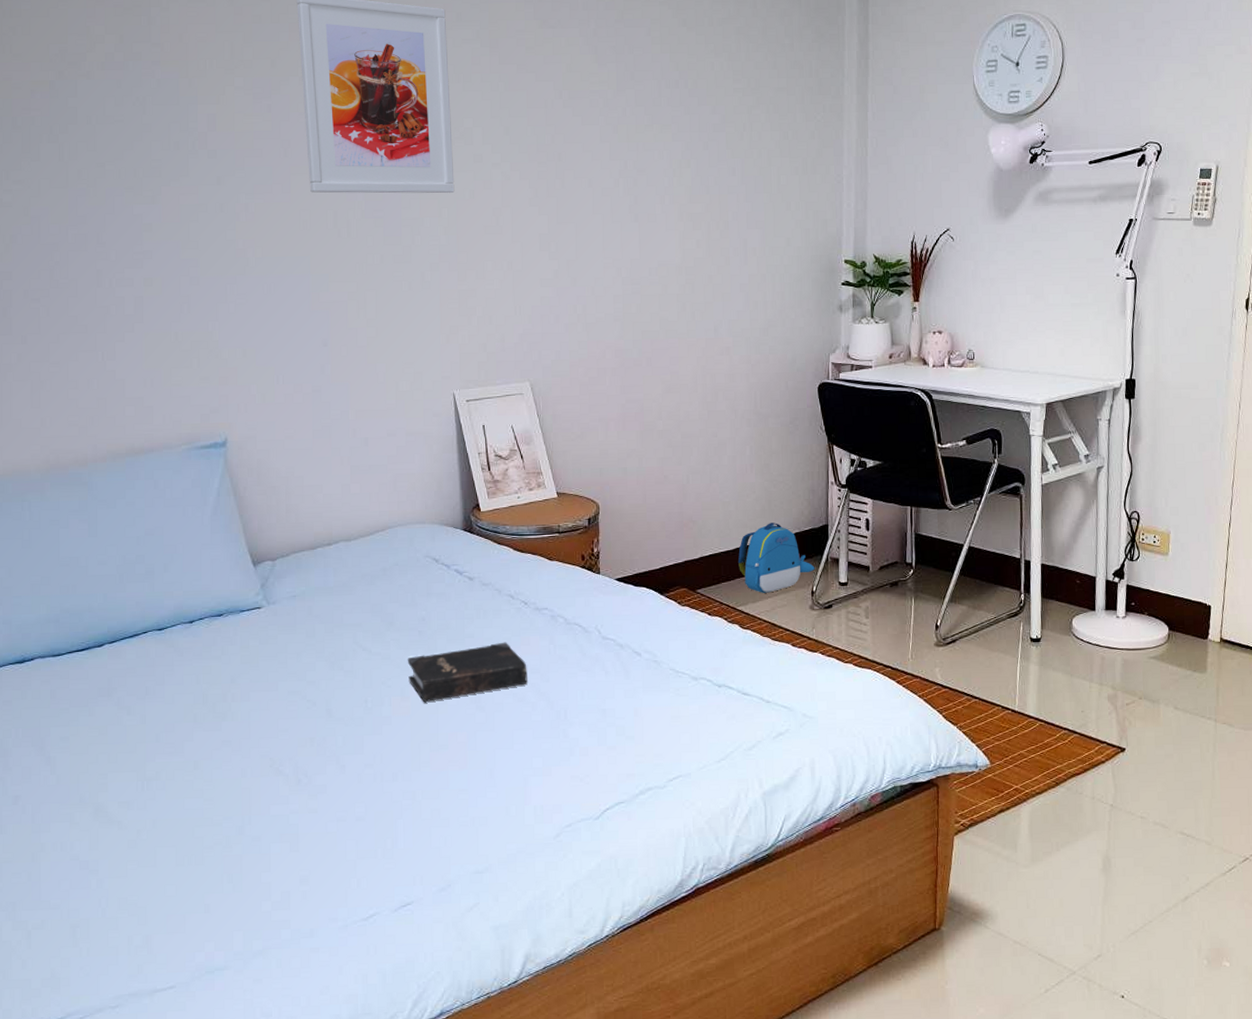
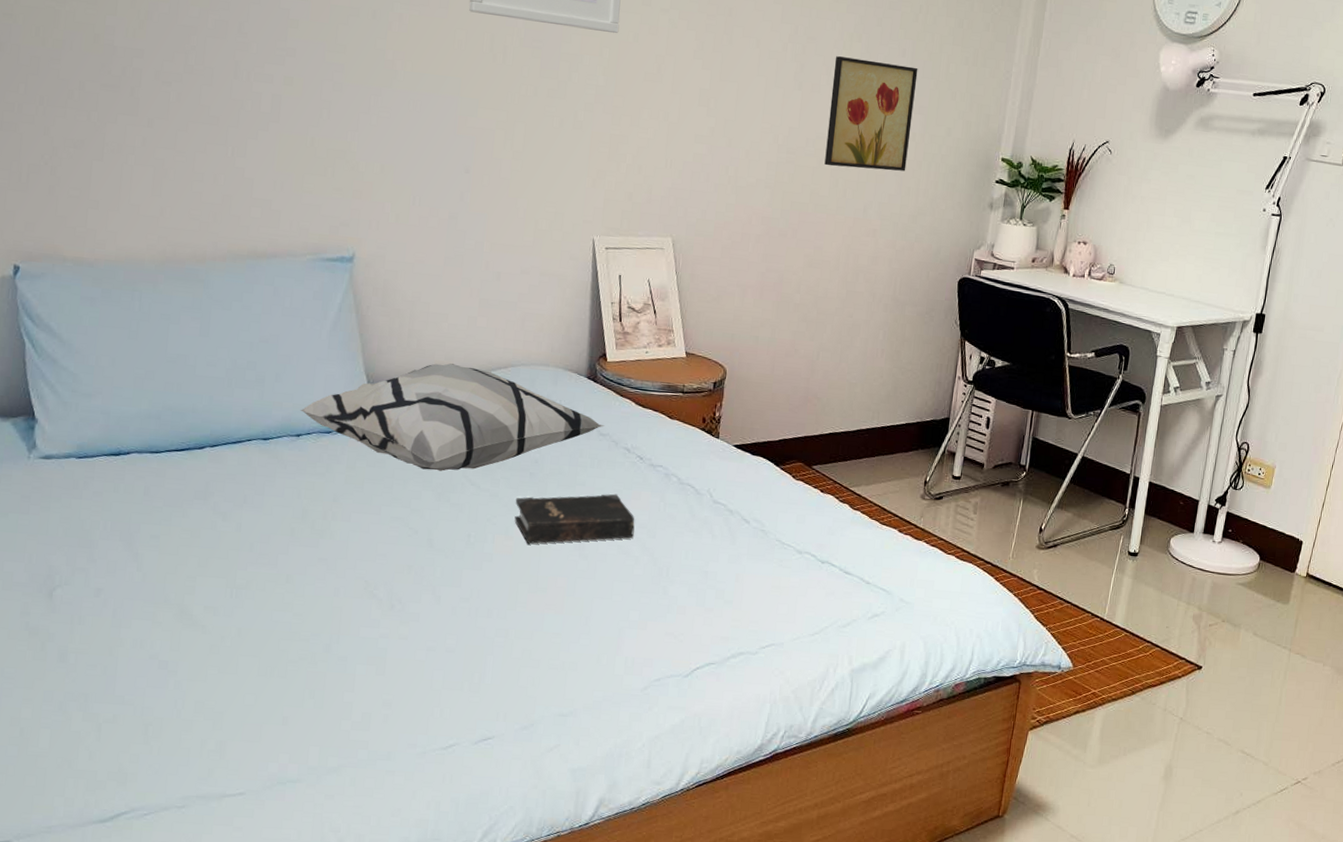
decorative pillow: none [190,533,486,641] -> present [299,363,604,471]
wall art: none [667,183,751,291] -> present [824,56,918,172]
backpack: present [738,523,815,593] -> none [857,409,931,478]

